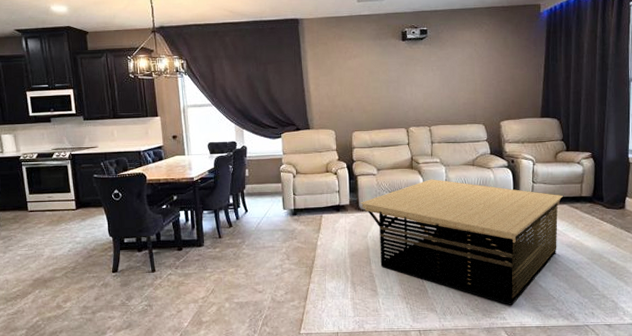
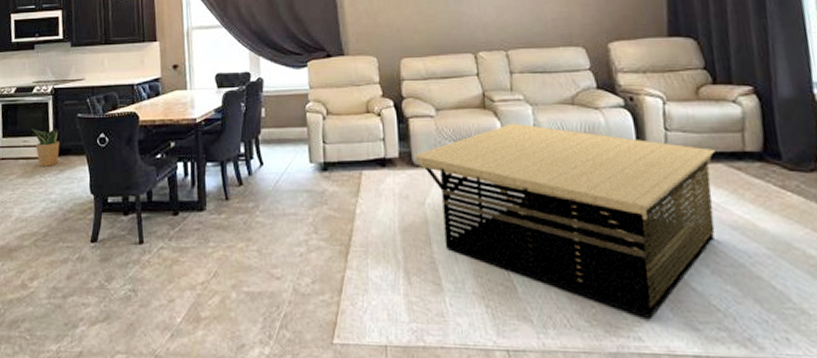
potted plant: none [54,187,80,216] -> present [31,129,59,166]

